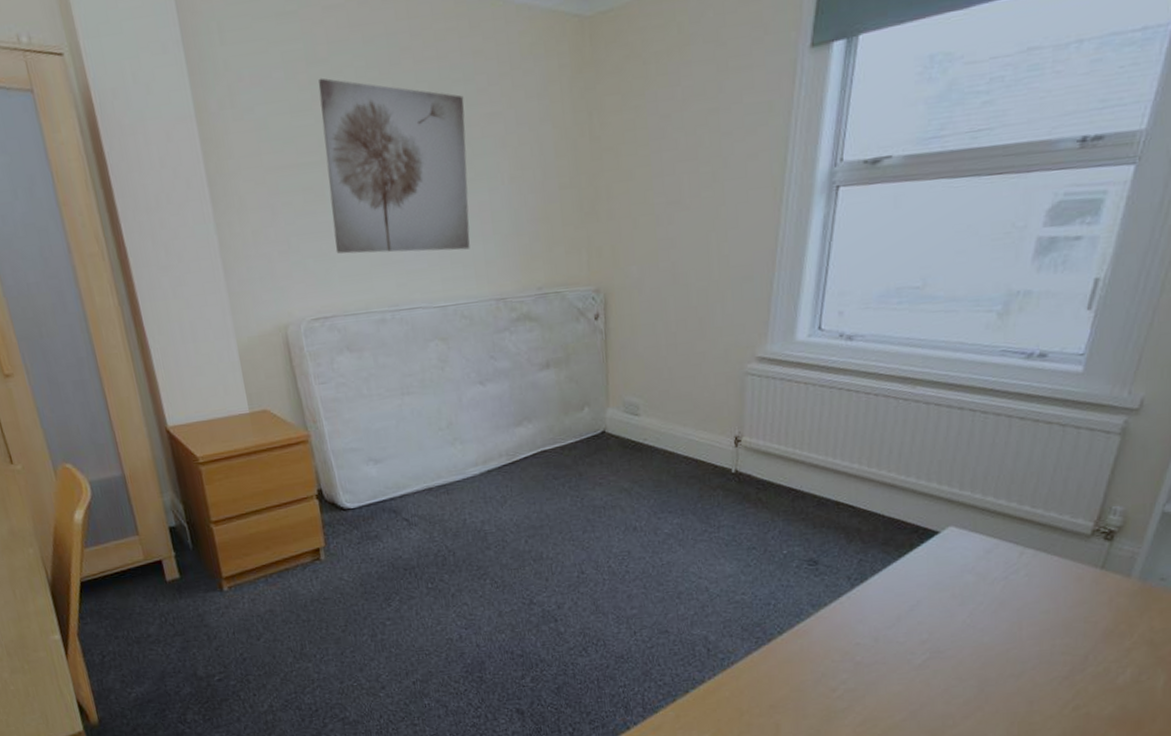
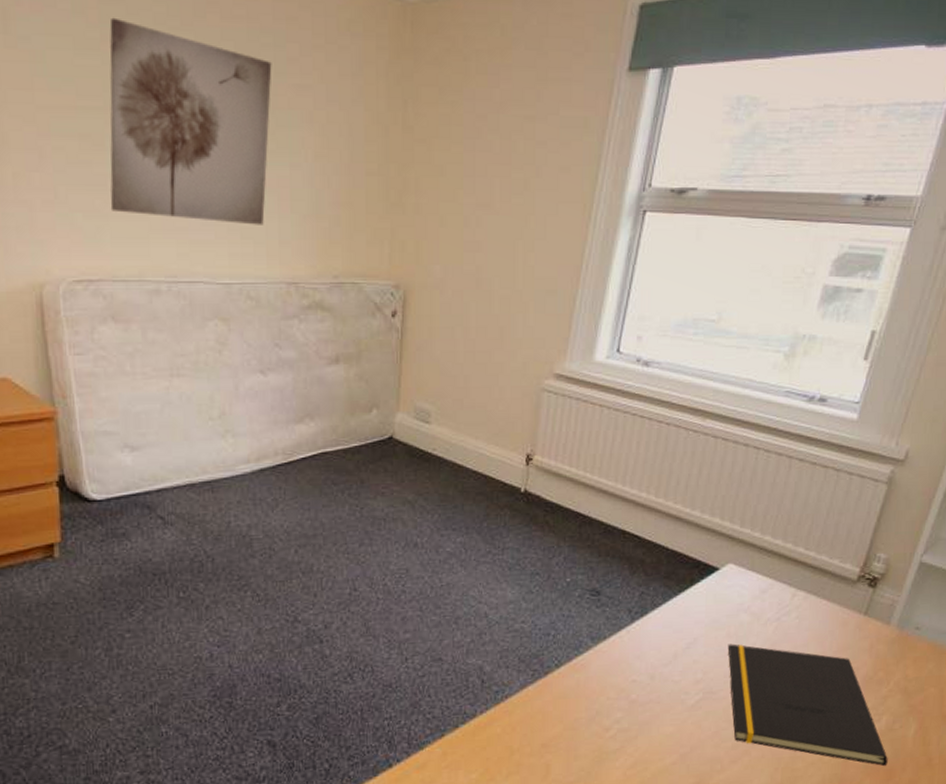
notepad: none [953,604,1135,718] -> present [727,644,888,767]

